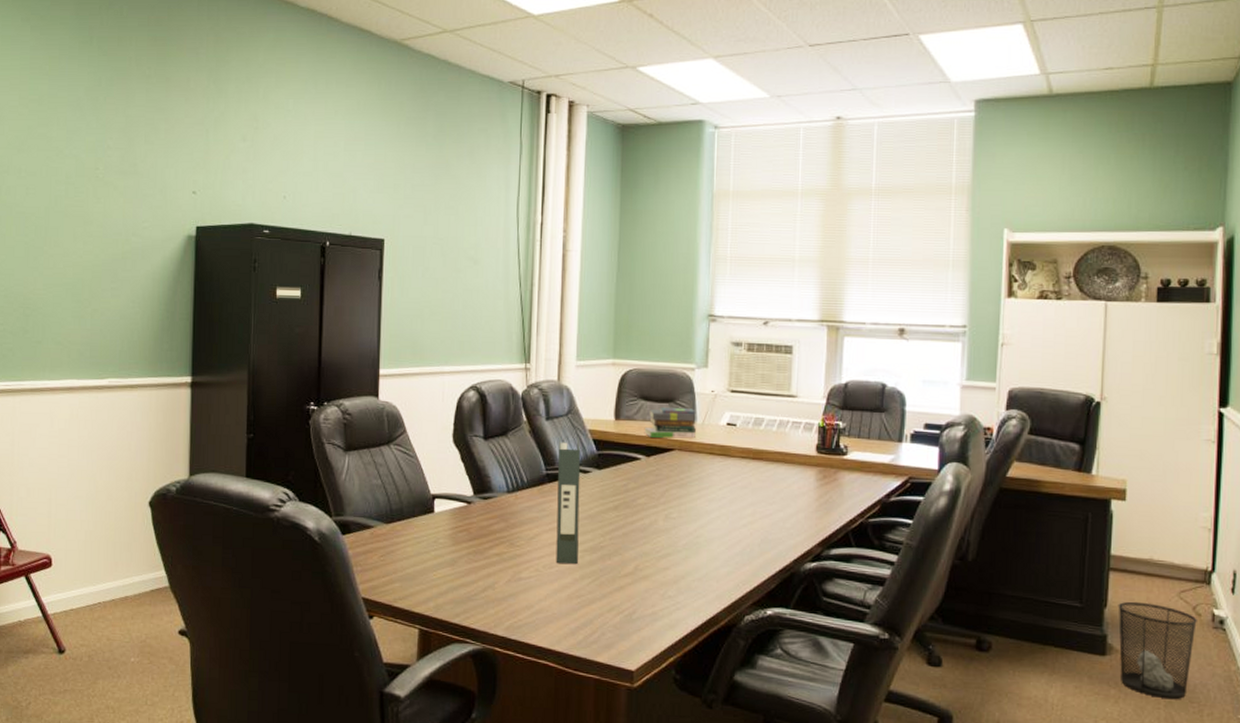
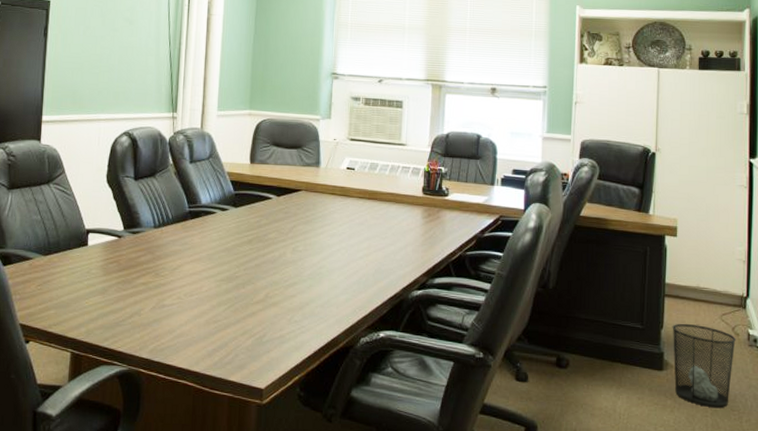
binder: present [556,436,581,564] -> none [196,178,220,292]
books: present [644,407,697,439] -> none [275,153,321,181]

